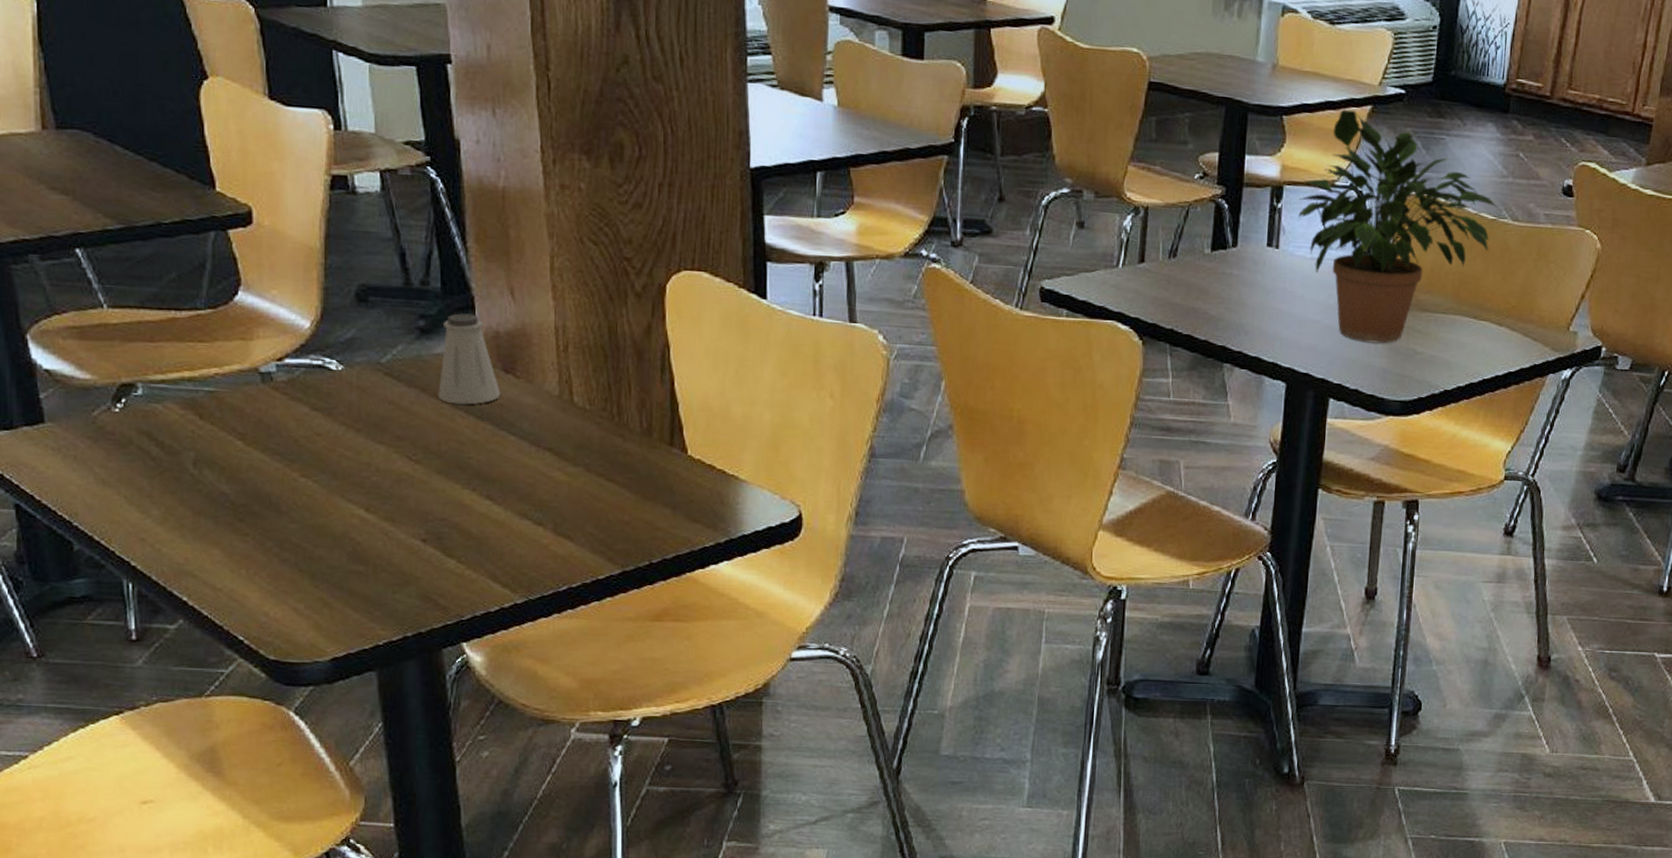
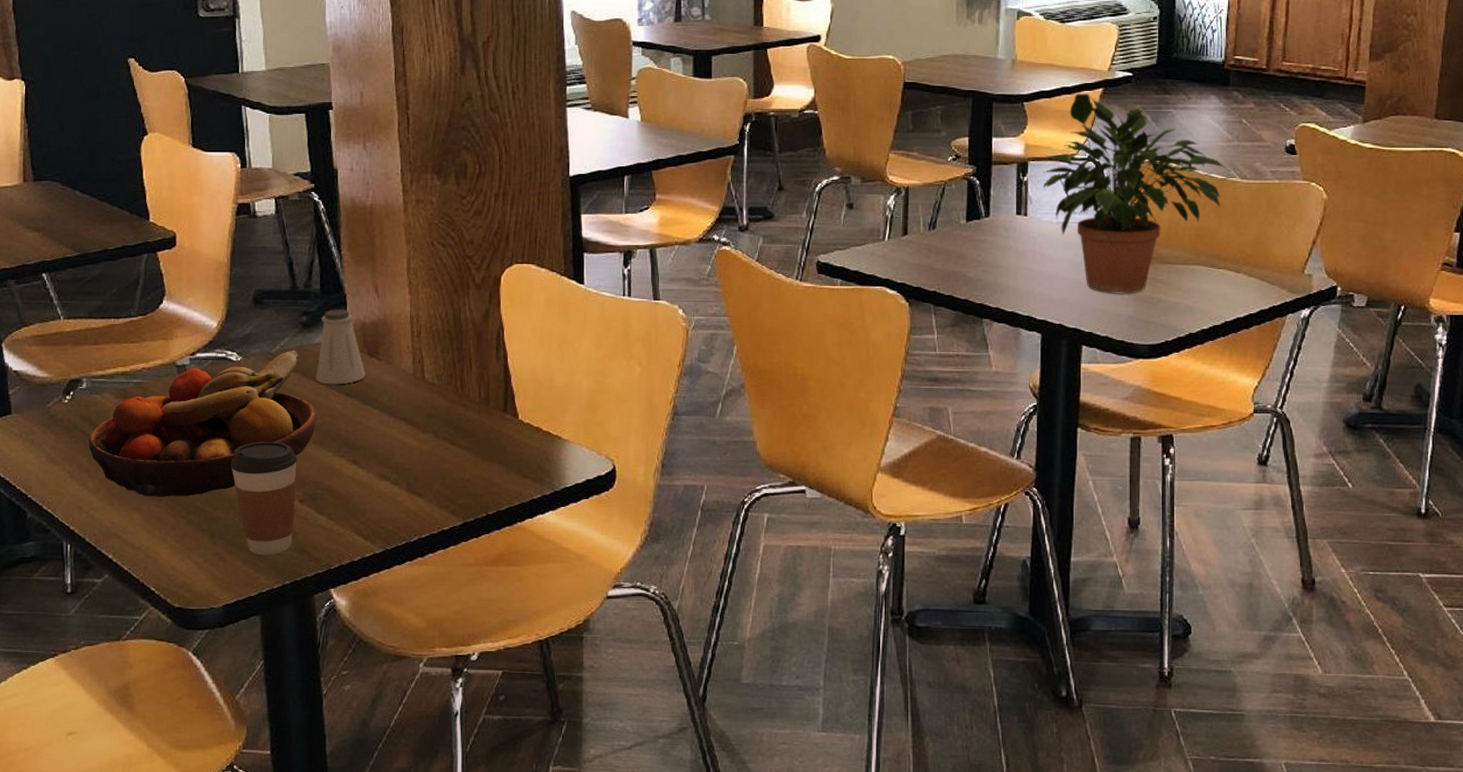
fruit bowl: none [149,360,440,531] -> present [89,350,316,497]
coffee cup: none [334,468,418,603] -> present [231,441,297,556]

